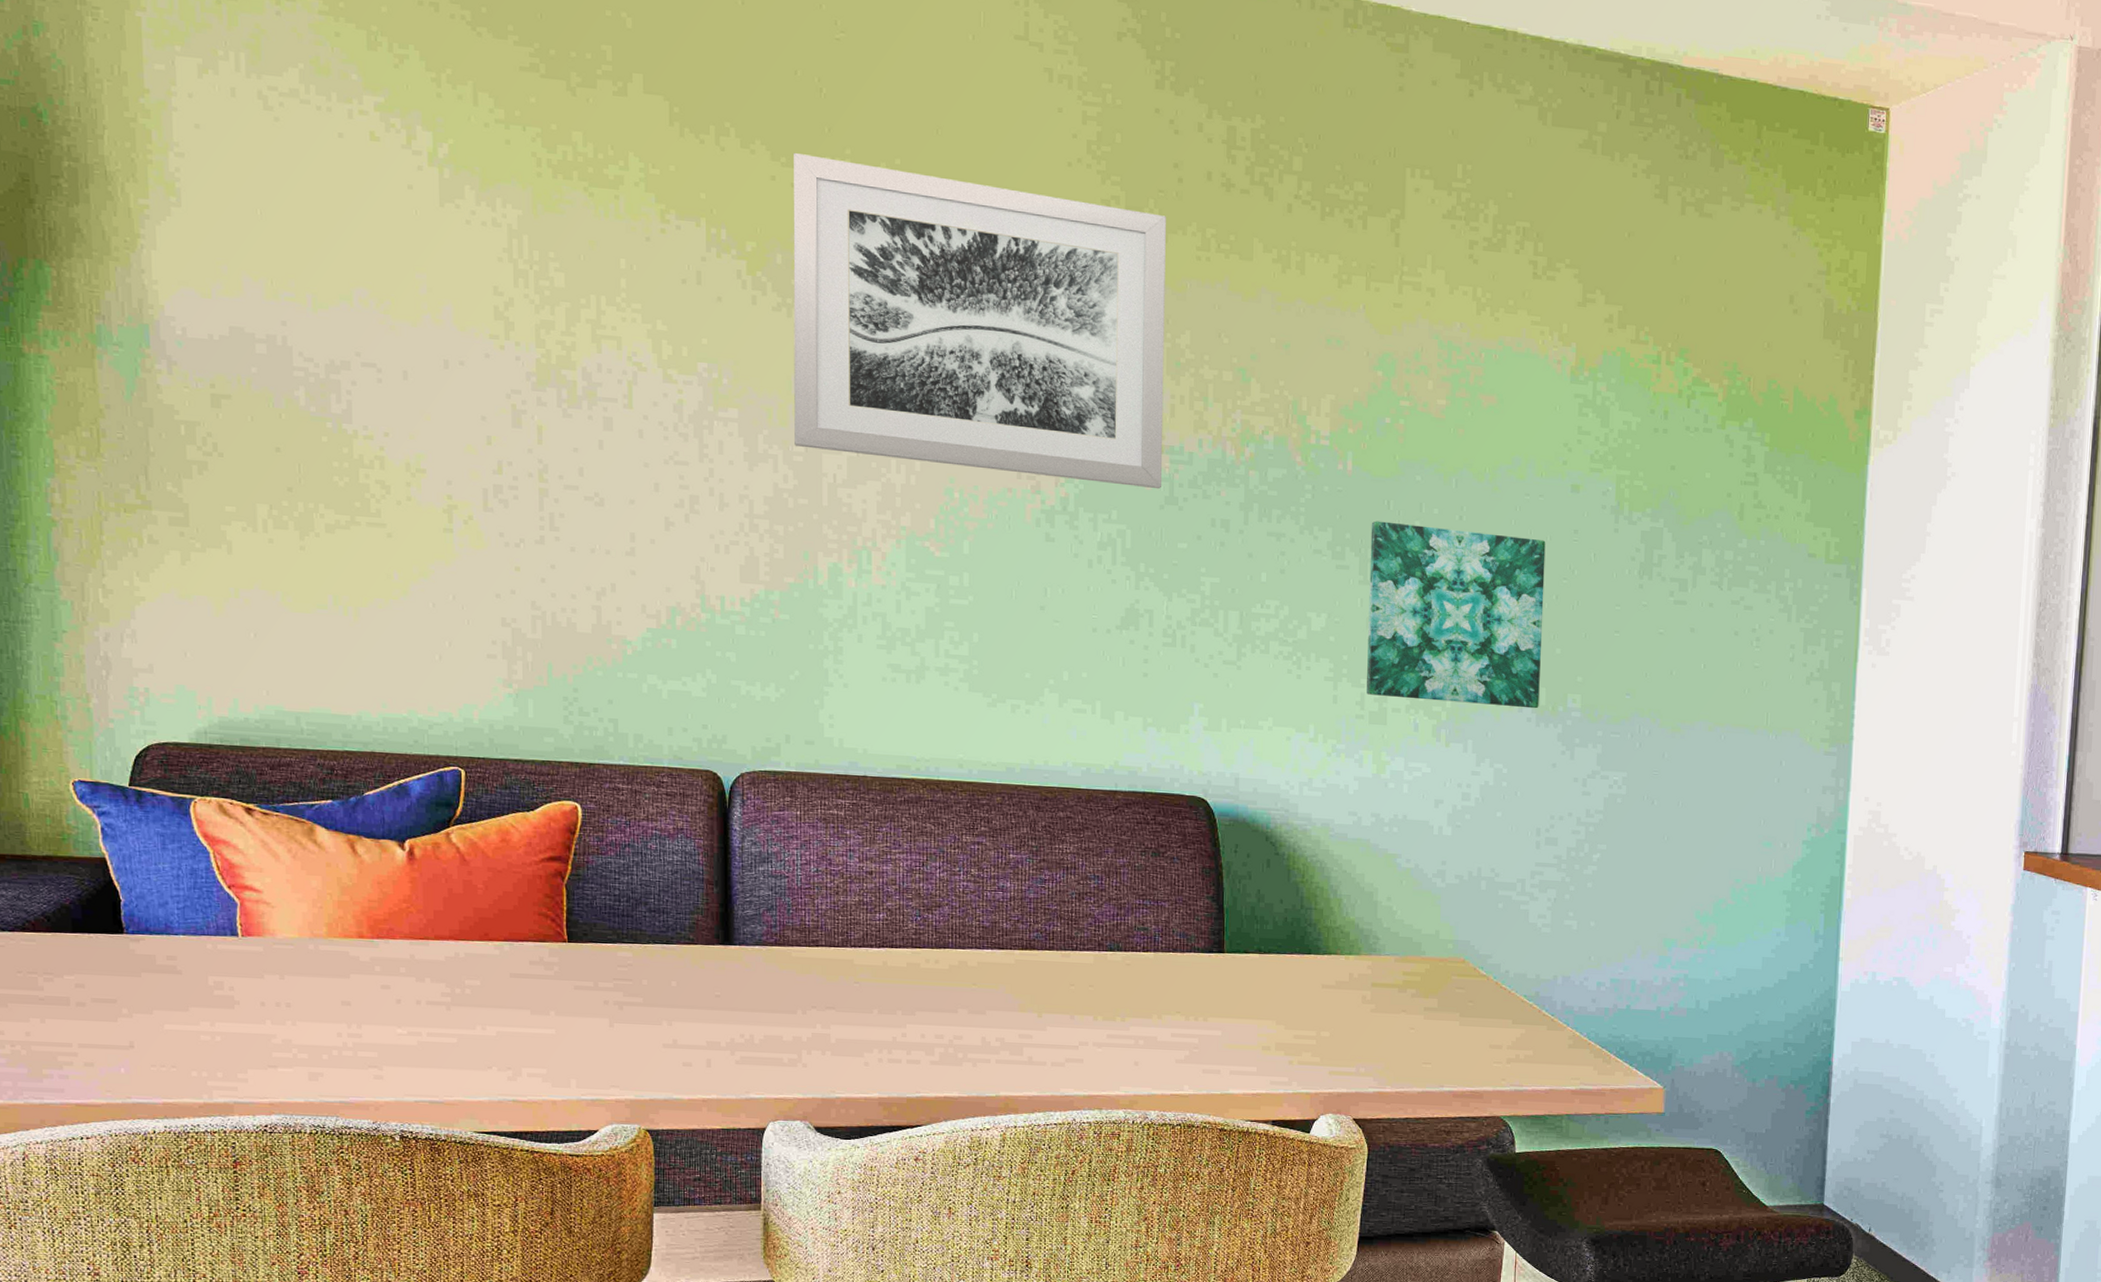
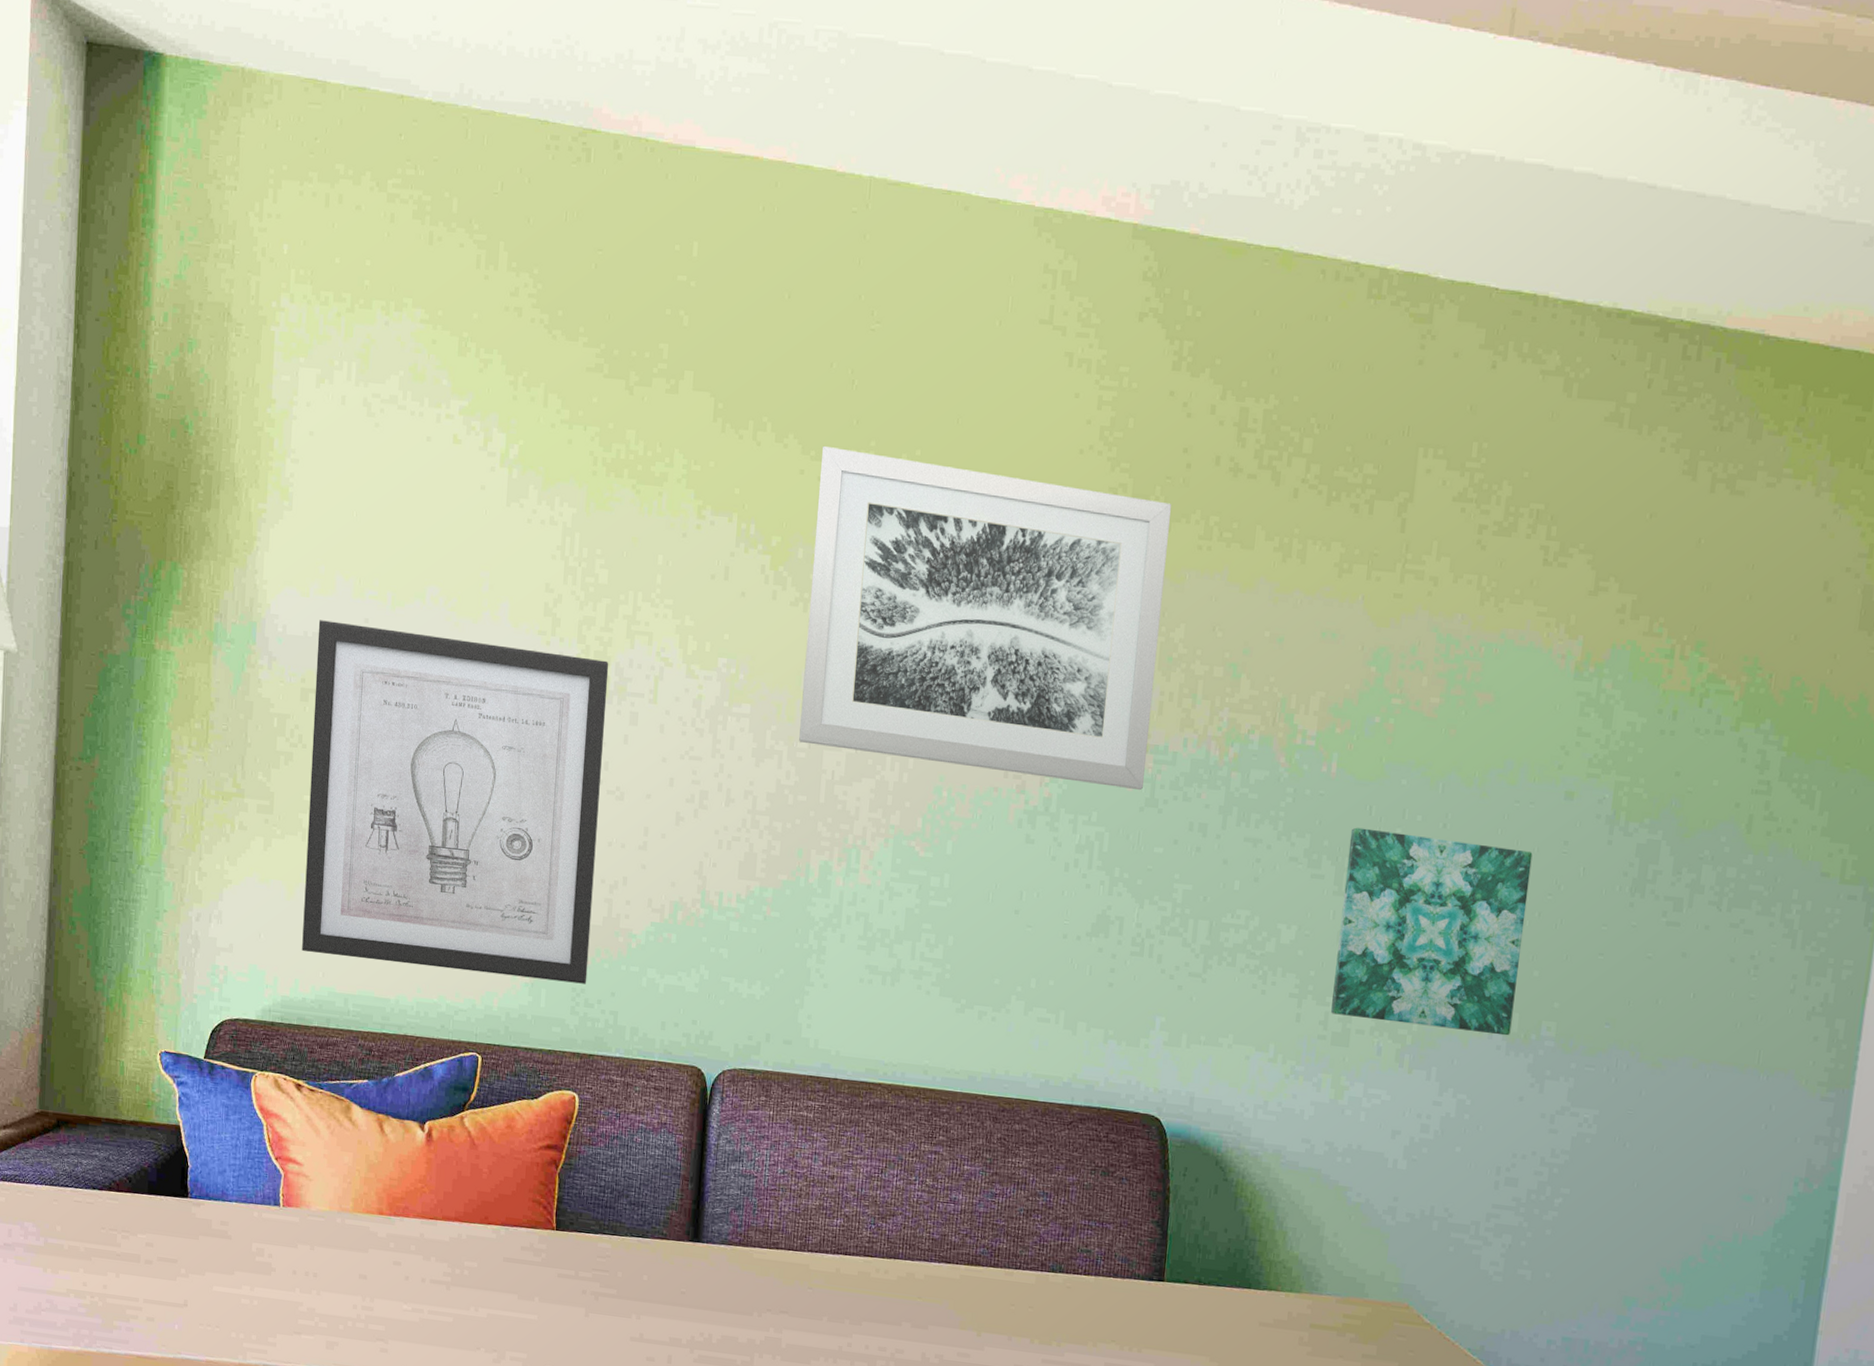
wall art: none [225,322,580,693] -> present [302,620,609,984]

